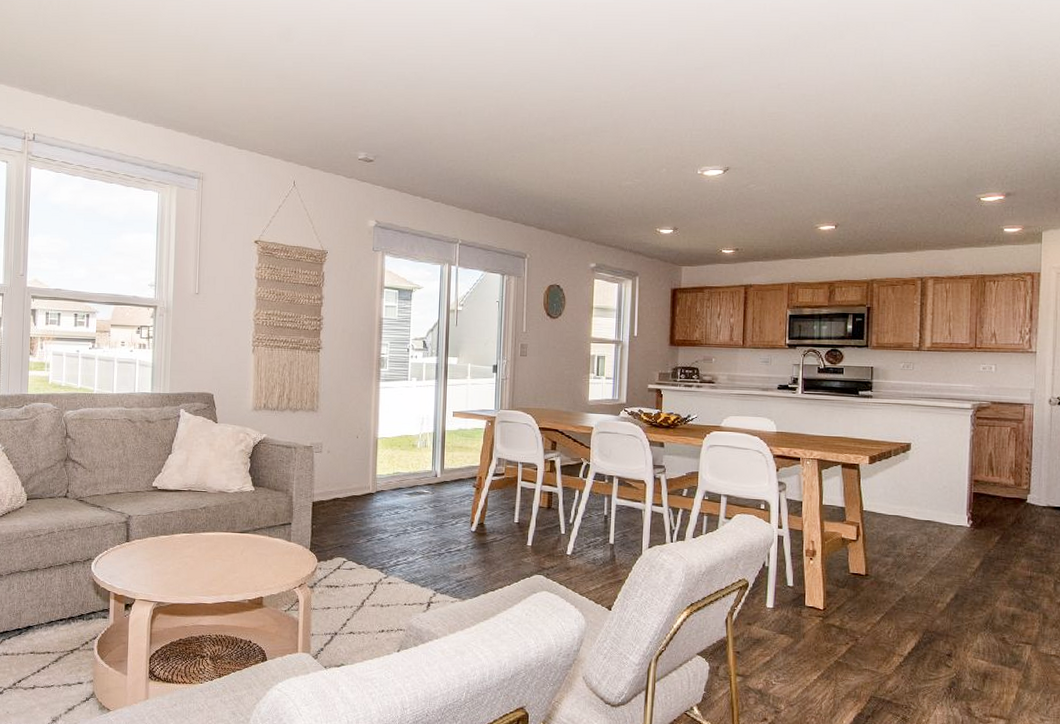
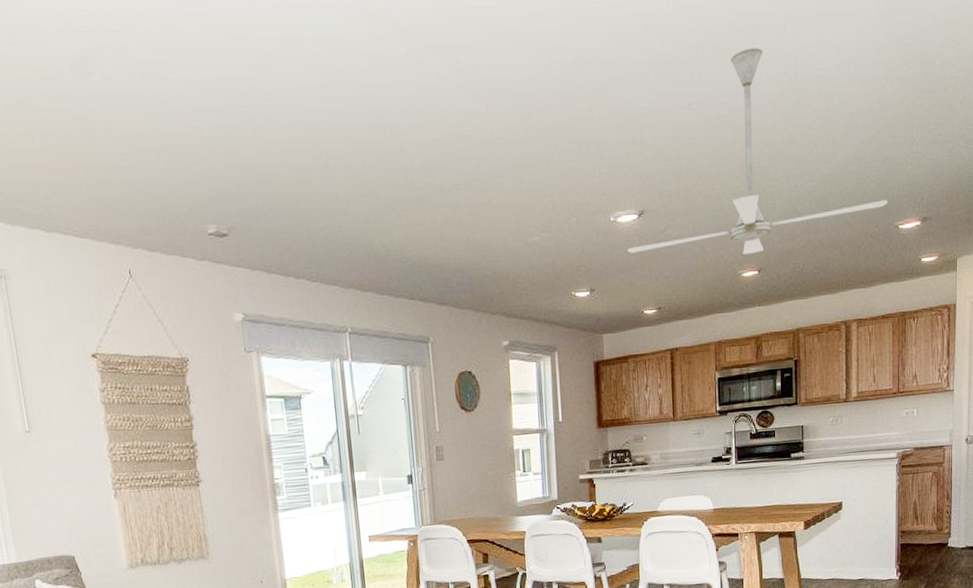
ceiling fan: none [711,43,970,211] -> present [627,48,888,254]

